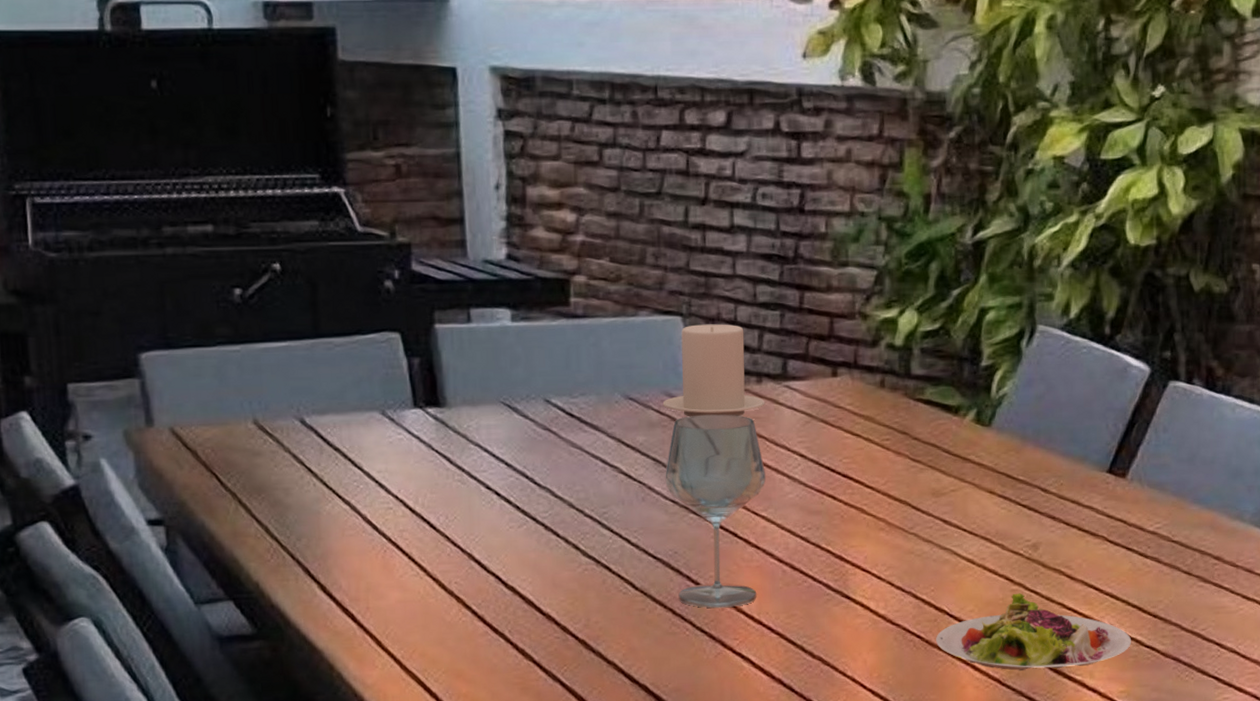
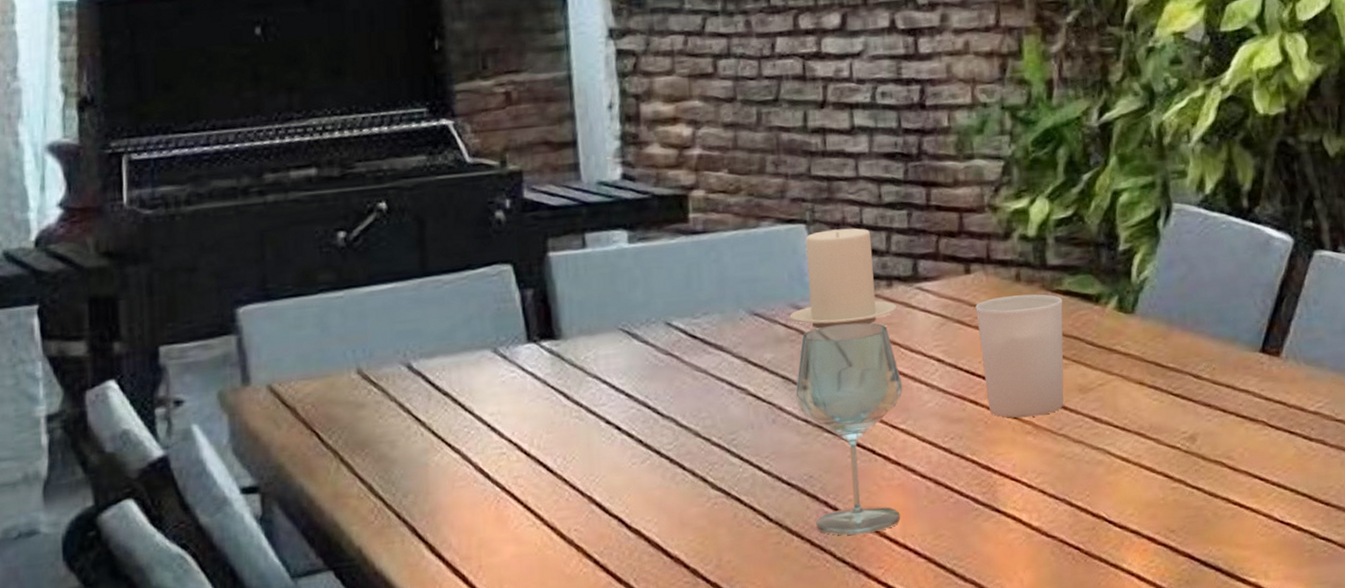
candle holder: none [840,400,924,515] -> present [975,294,1064,418]
salad plate: present [936,593,1132,671] -> none [1096,490,1306,578]

